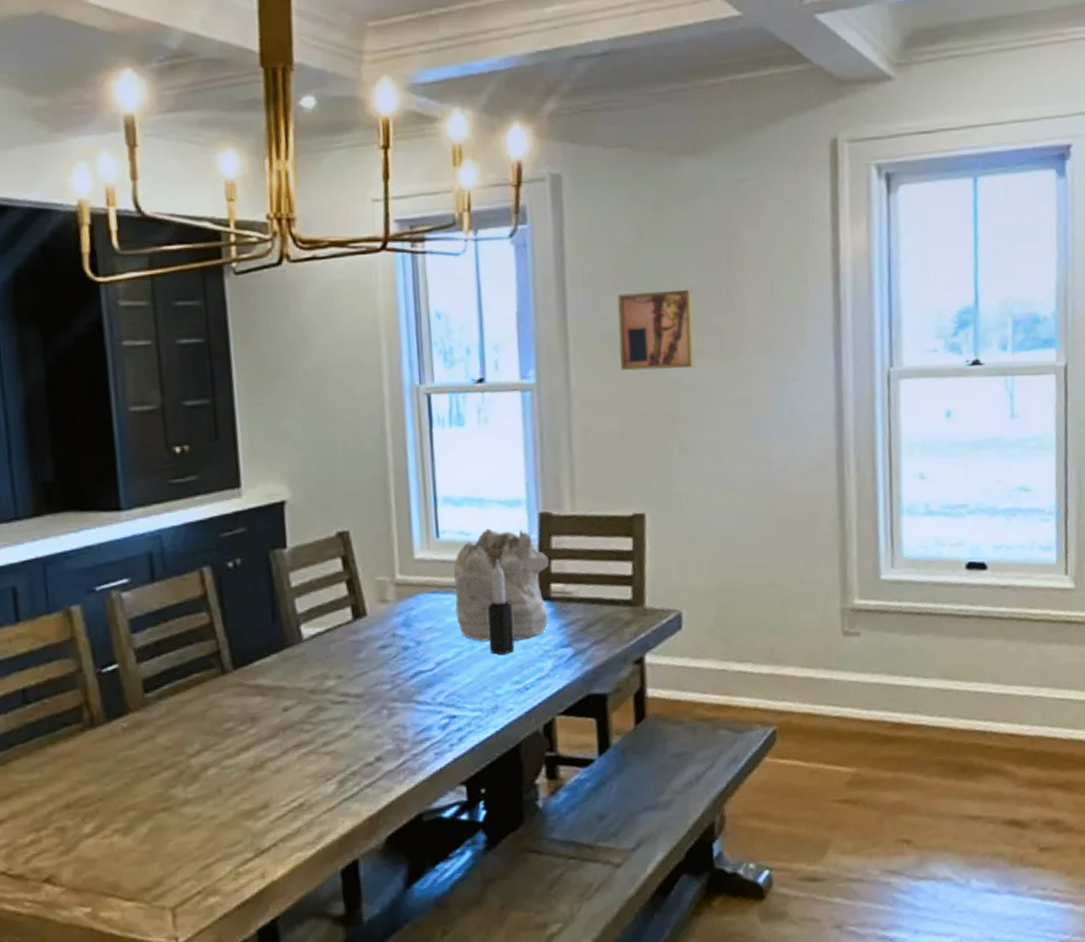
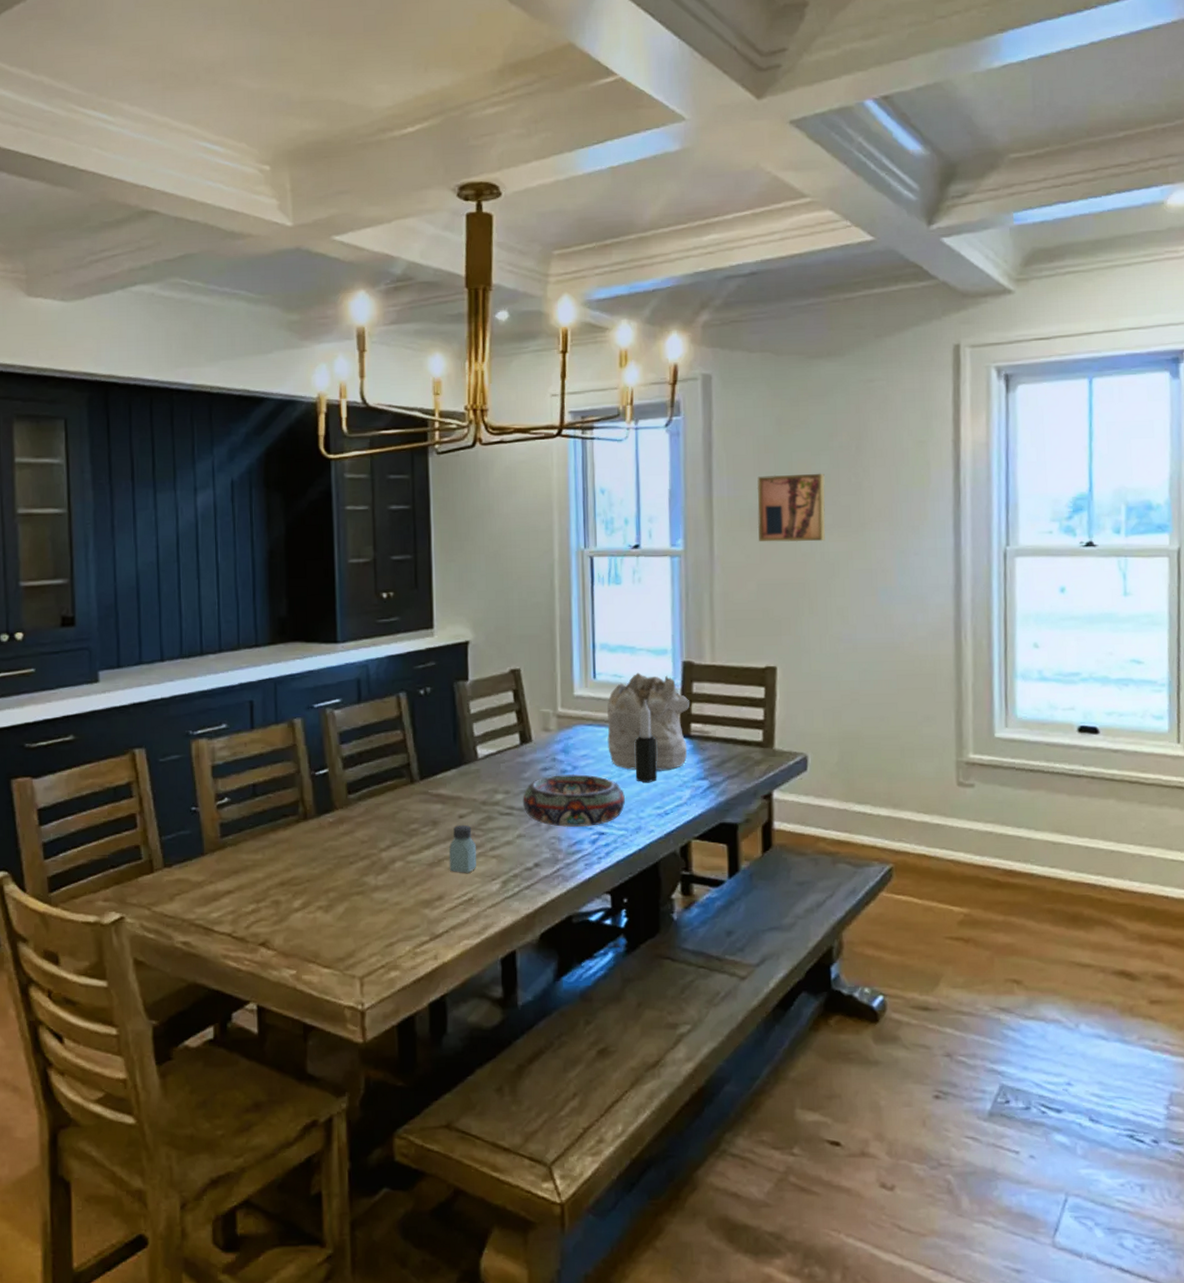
saltshaker: none [273,718,307,775] -> present [449,824,477,873]
decorative bowl: none [358,650,479,713] -> present [522,774,625,828]

